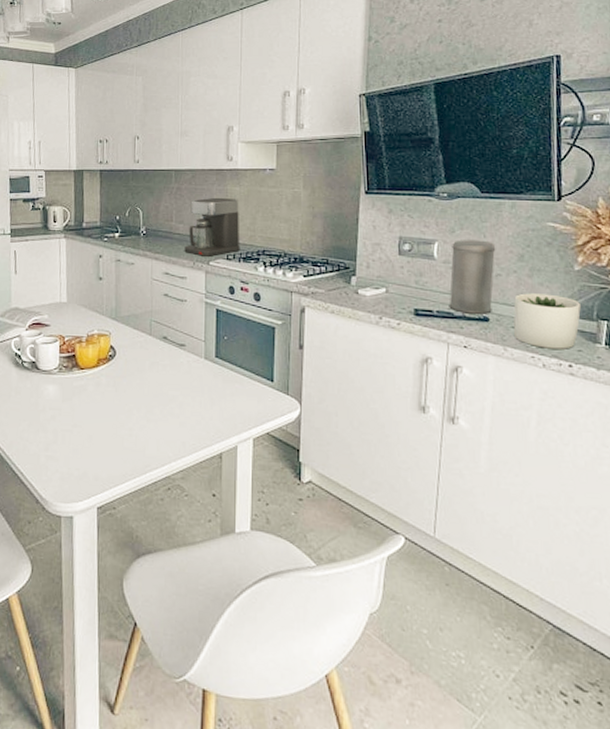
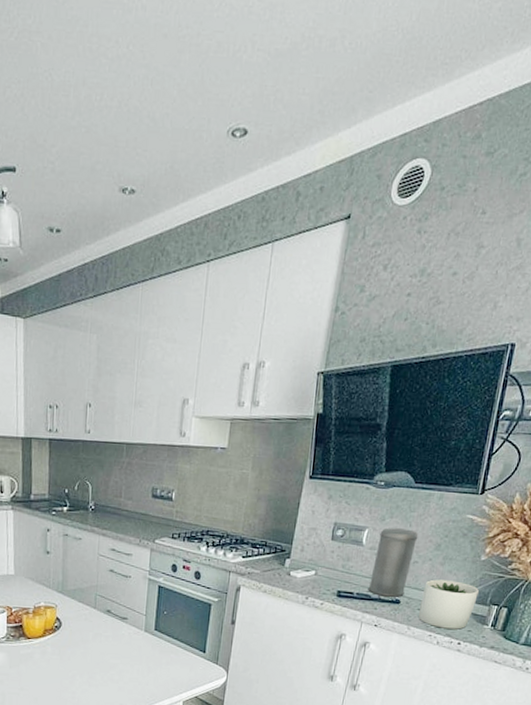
coffee maker: present [184,197,240,258] -> none [131,474,188,536]

